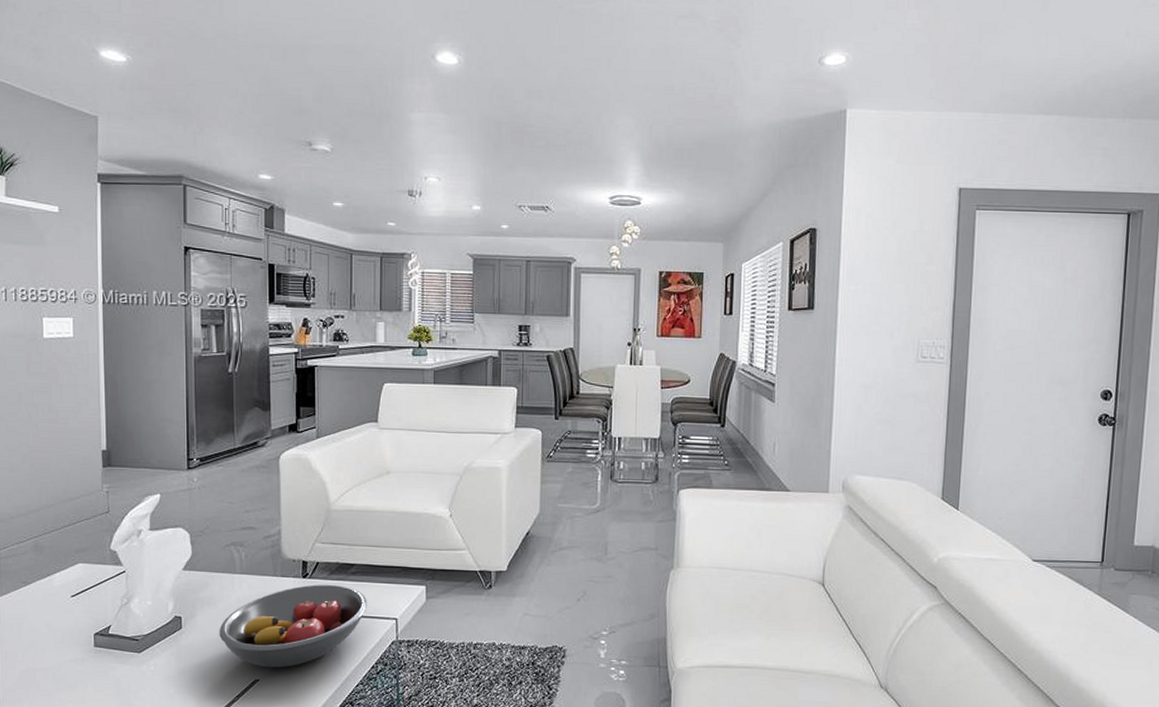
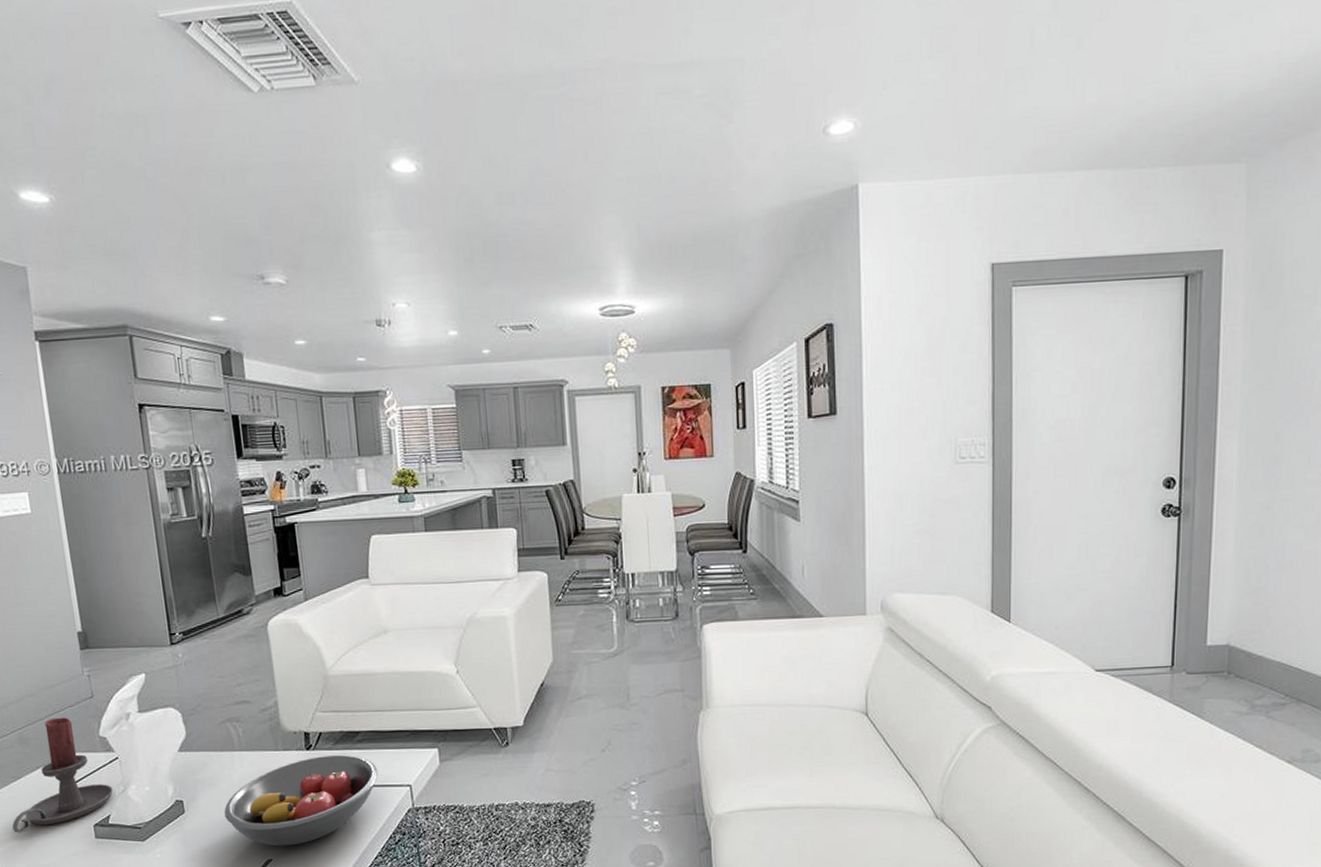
candle holder: none [17,529,116,636] -> present [12,717,113,833]

